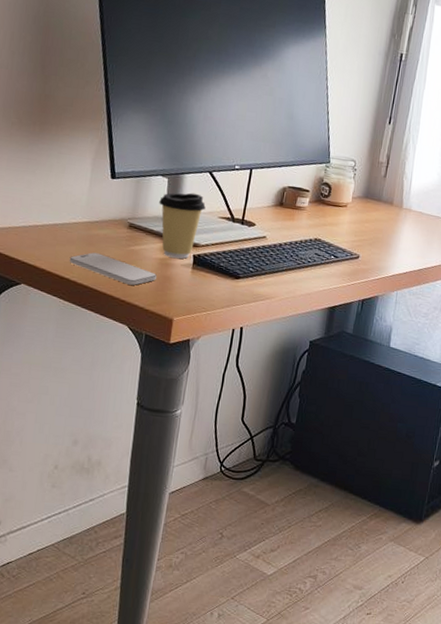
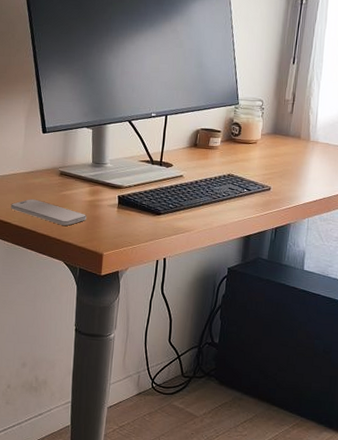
coffee cup: present [159,192,206,259] -> none [85,140,127,200]

